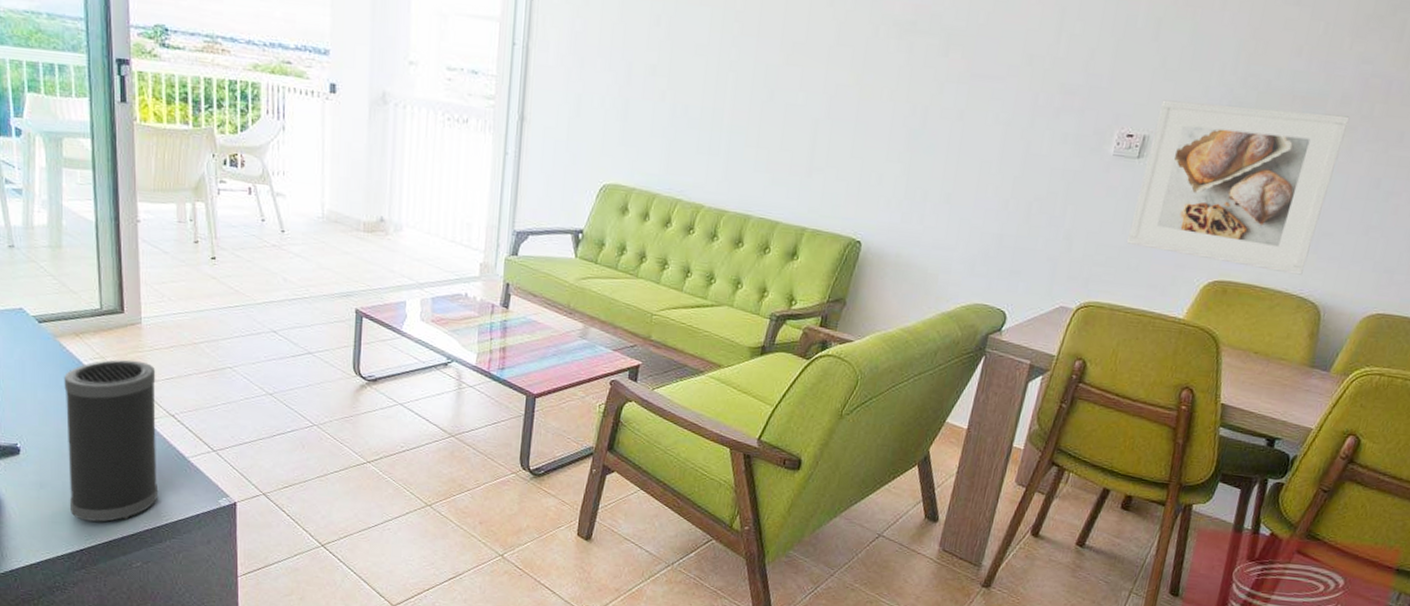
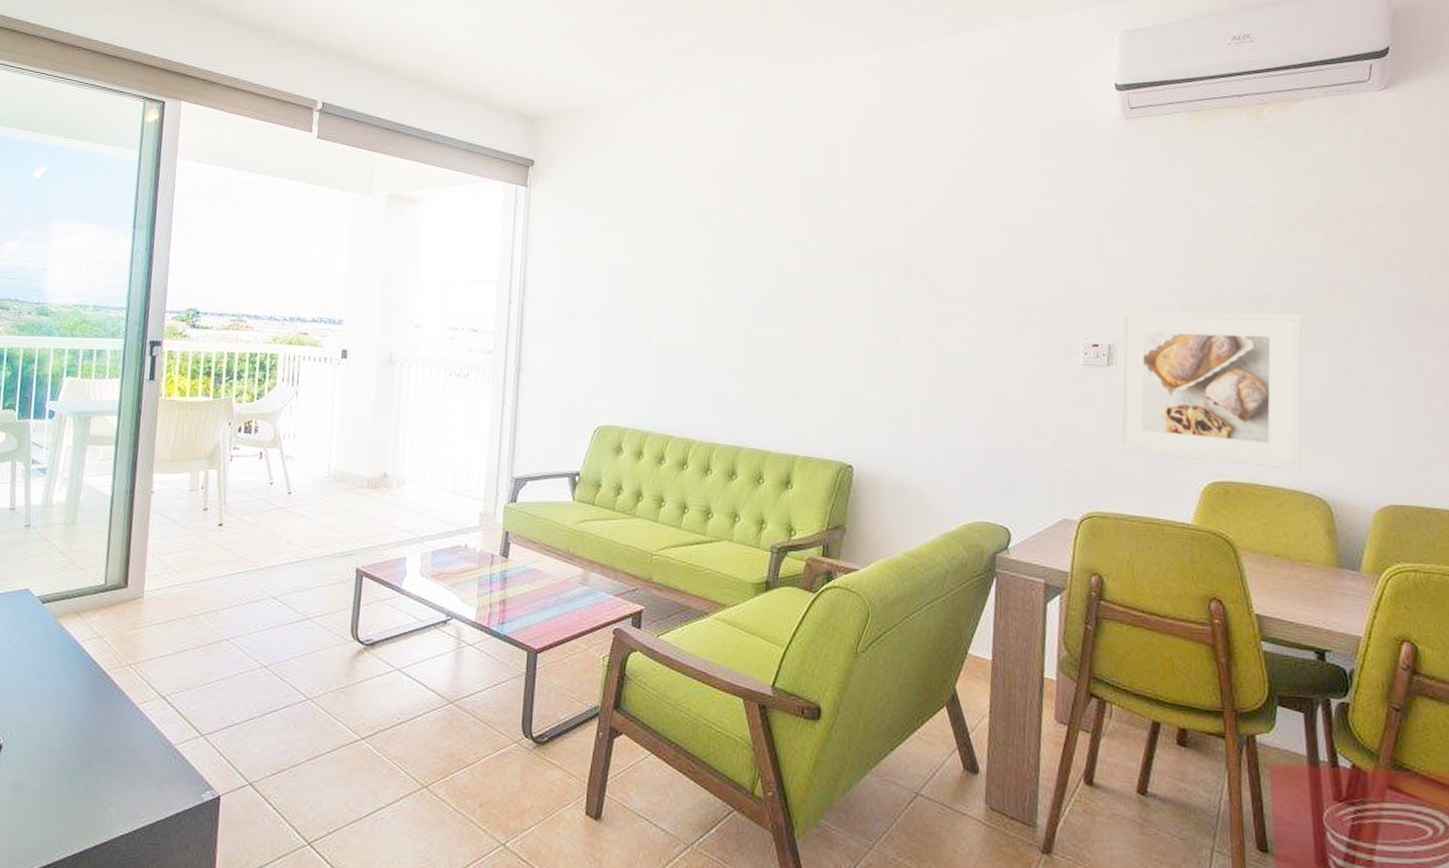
speaker: present [64,359,157,522] -> none [43,637,152,829]

